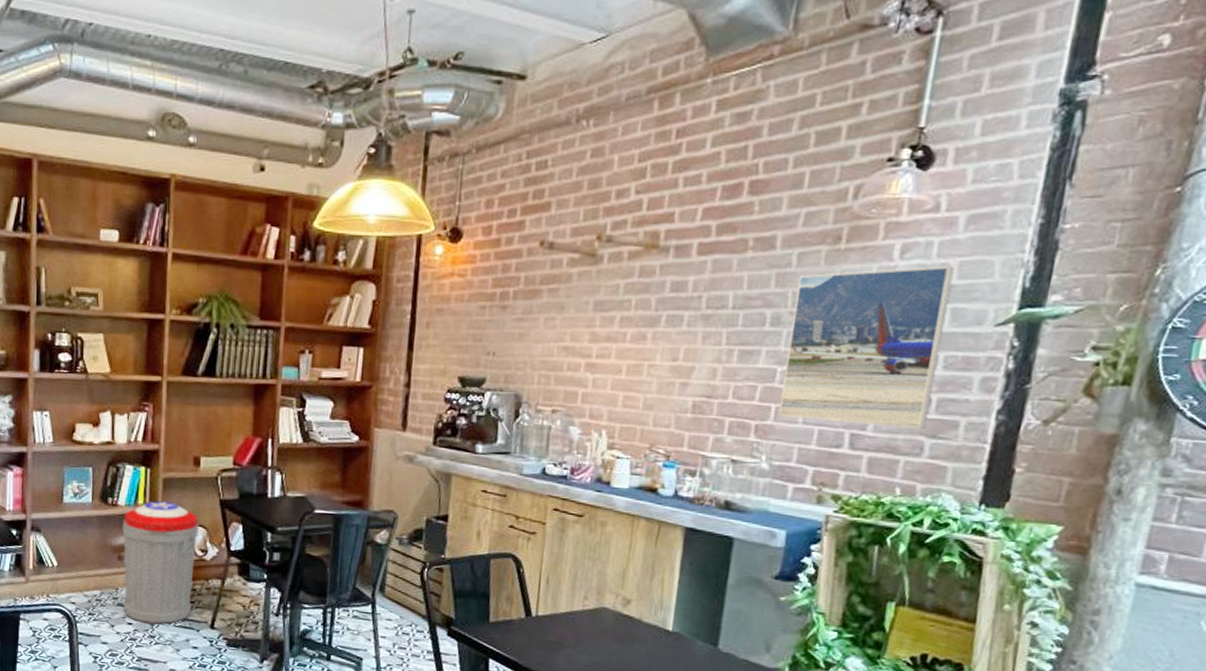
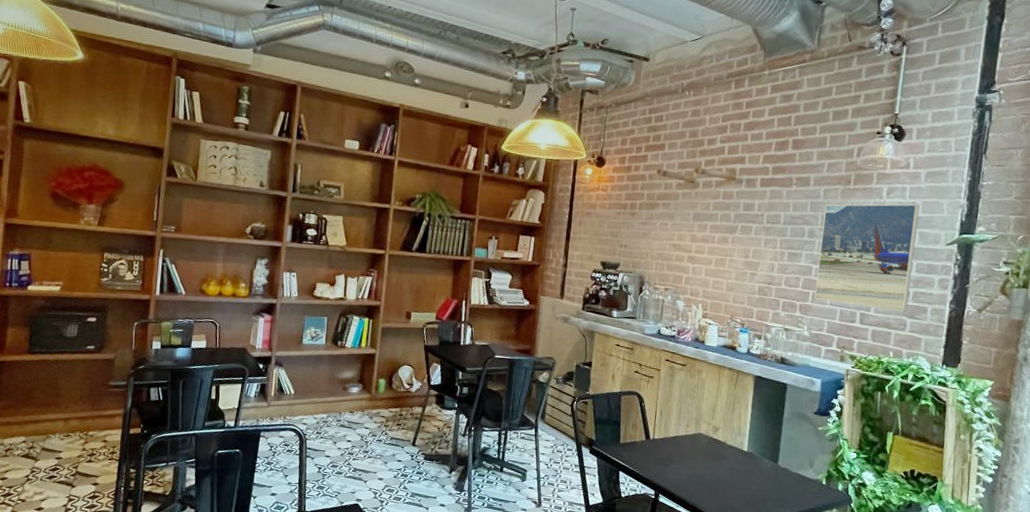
trash can: present [122,501,199,625] -> none [345,345,408,442]

